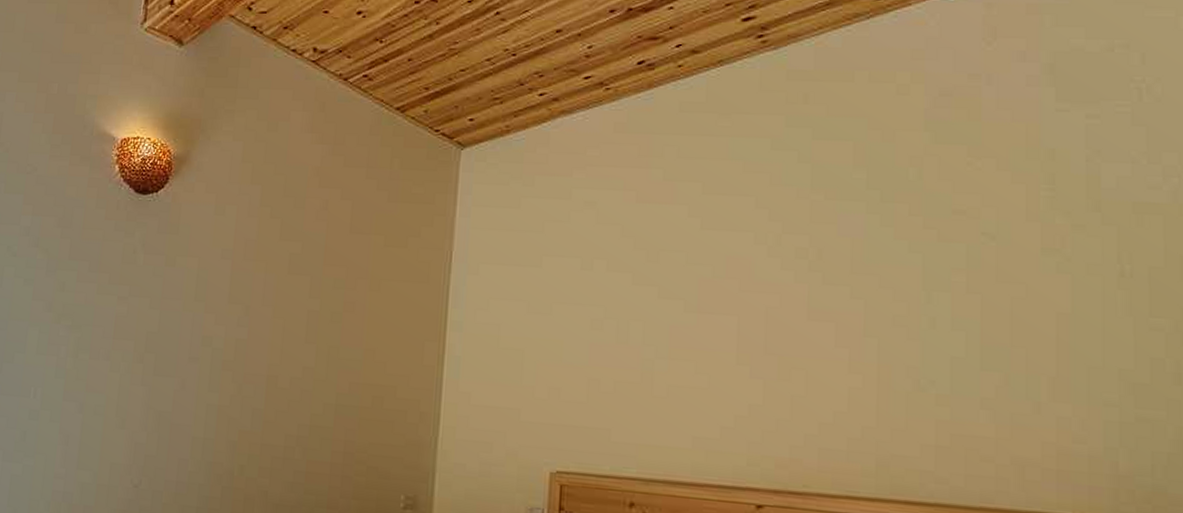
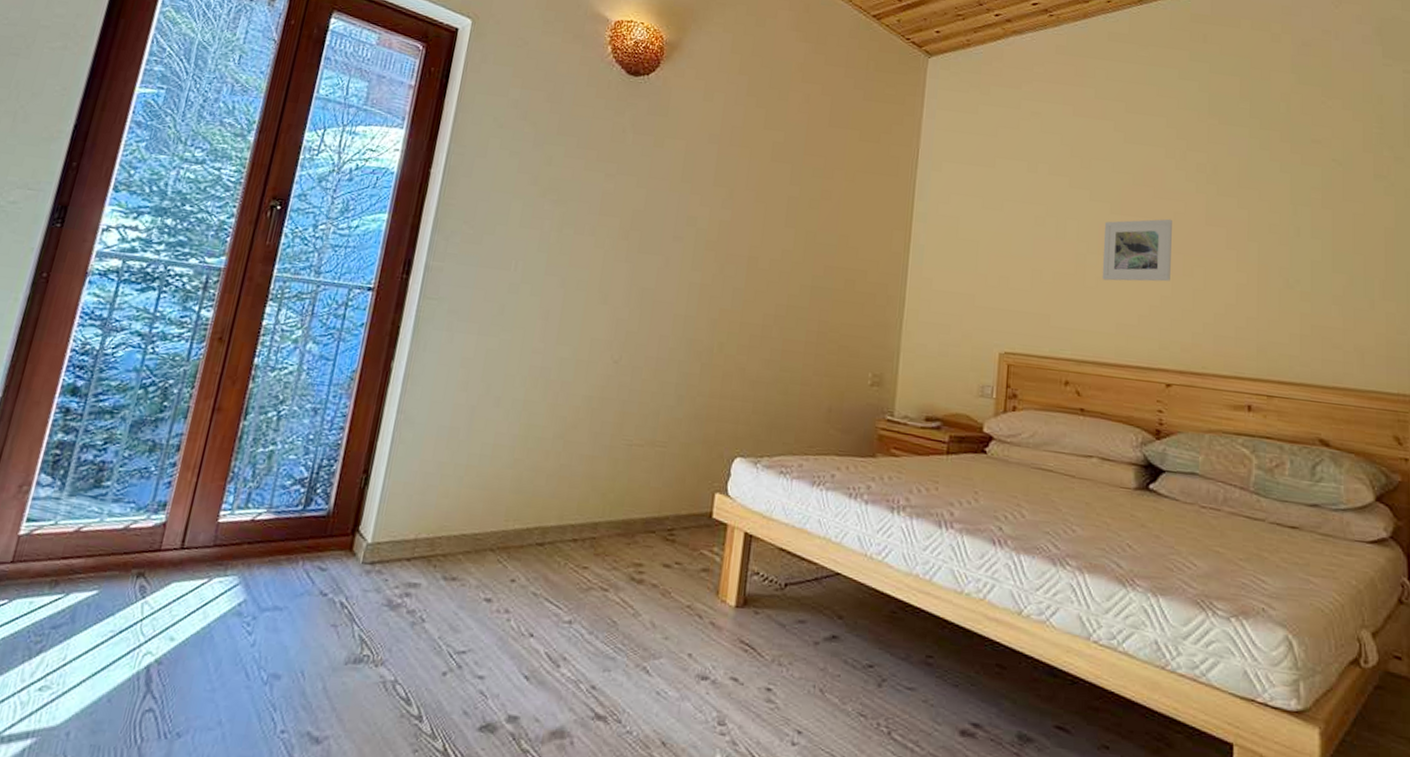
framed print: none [674,315,763,389] -> present [1102,218,1172,282]

